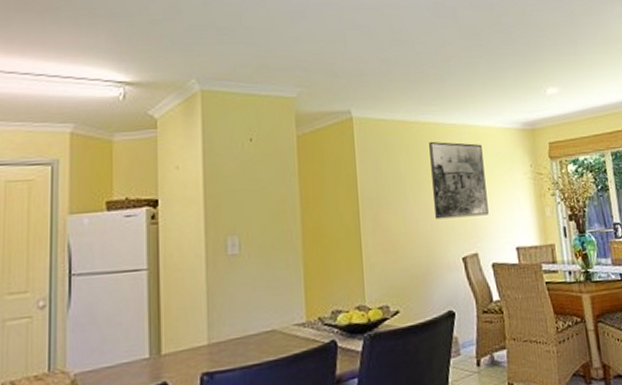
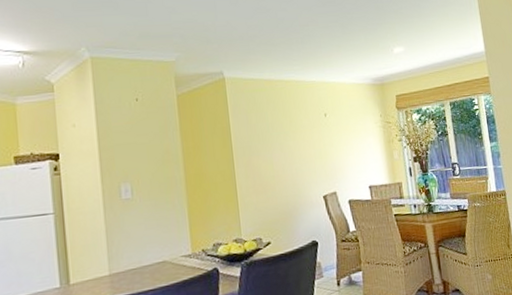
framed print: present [429,142,489,220] -> none [292,97,345,164]

